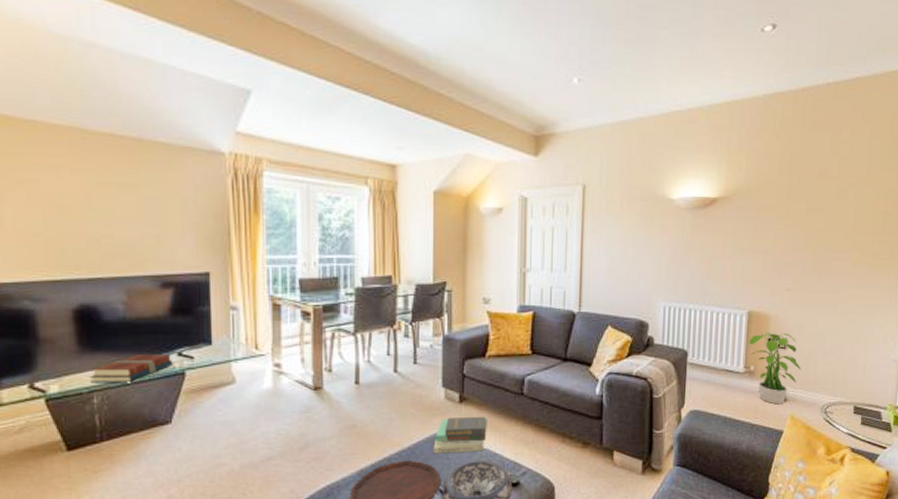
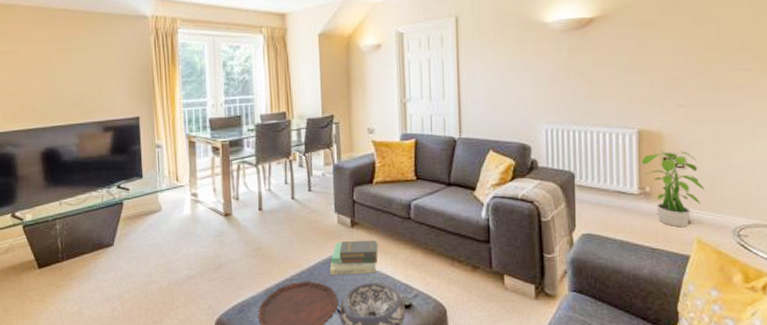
books: present [90,355,173,382] -> none [53,187,114,211]

